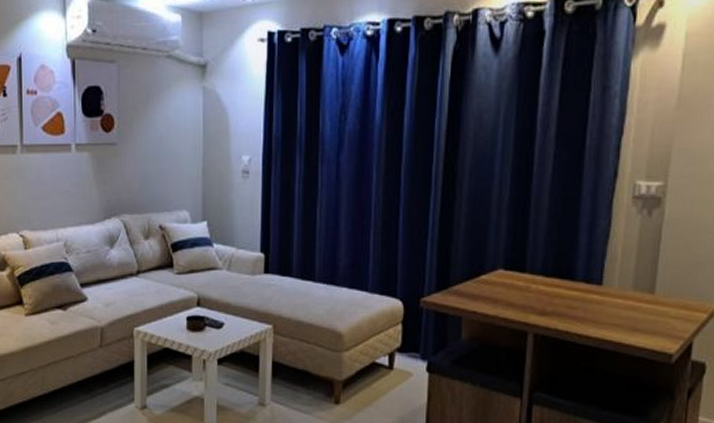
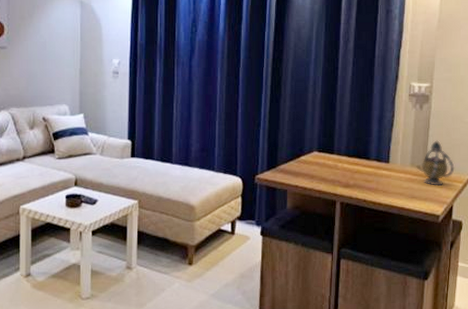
teapot: none [641,256,697,316] -> present [416,140,455,186]

